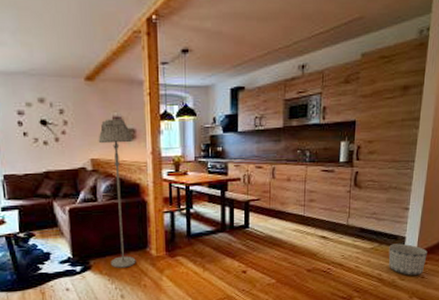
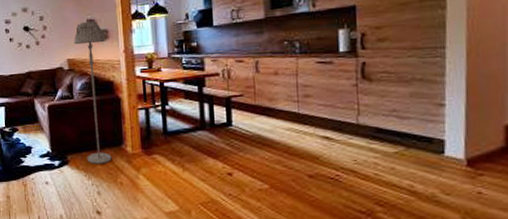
planter: present [388,243,428,276] -> none [421,148,482,189]

